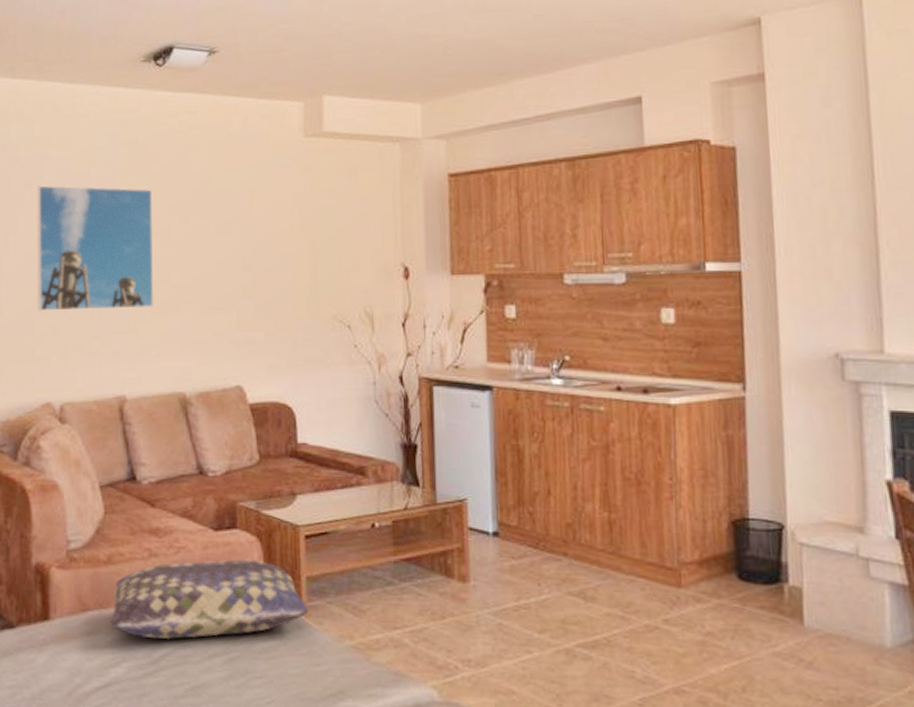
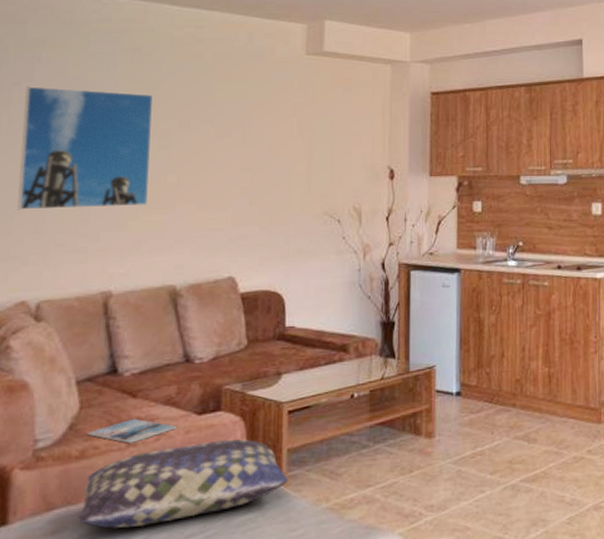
magazine: none [112,528,195,553] -> present [87,418,178,443]

